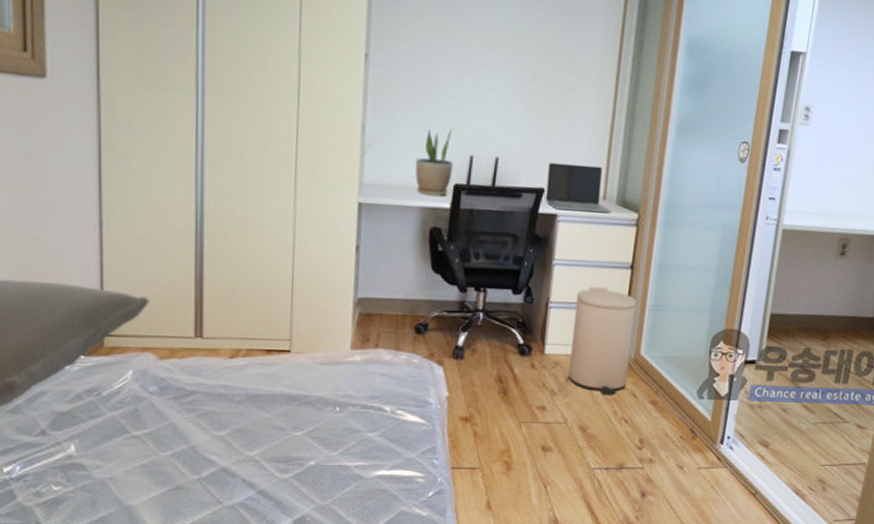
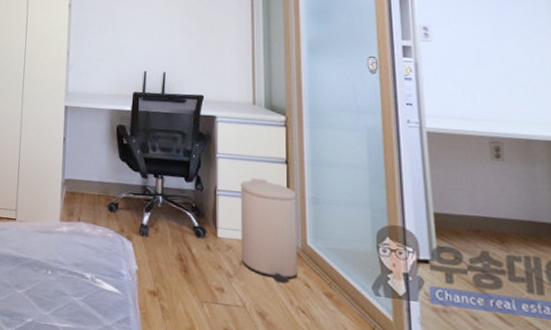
potted plant: present [415,127,454,197] -> none [104,51,132,102]
laptop: present [545,162,611,214] -> none [205,75,261,116]

